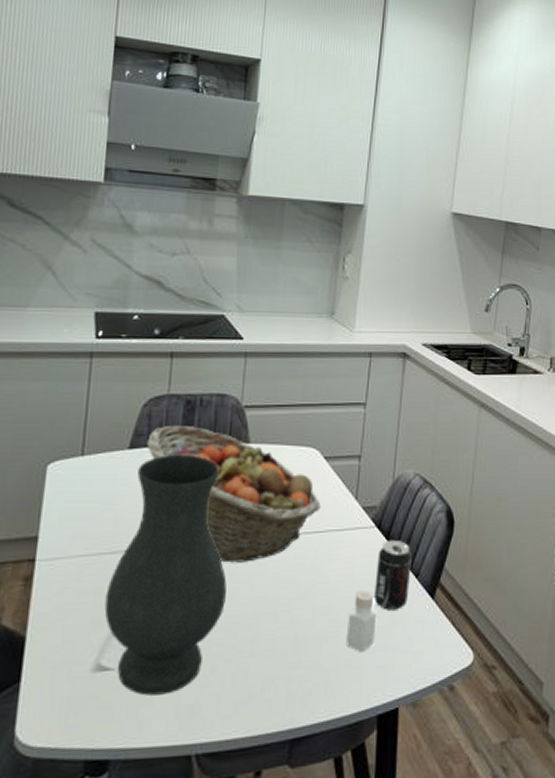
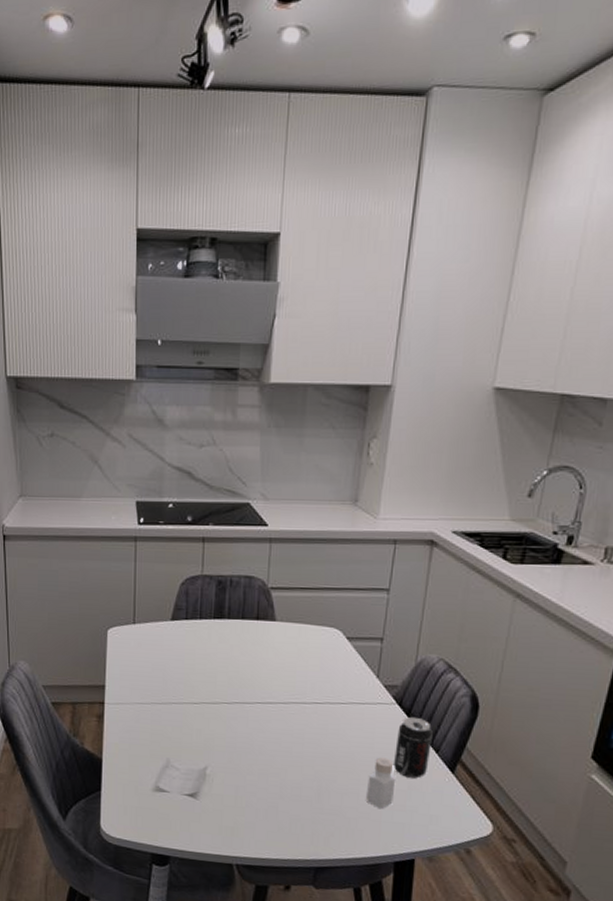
vase: present [104,455,227,696] -> none [159,627,258,817]
fruit basket: present [147,424,321,563] -> none [186,601,343,723]

